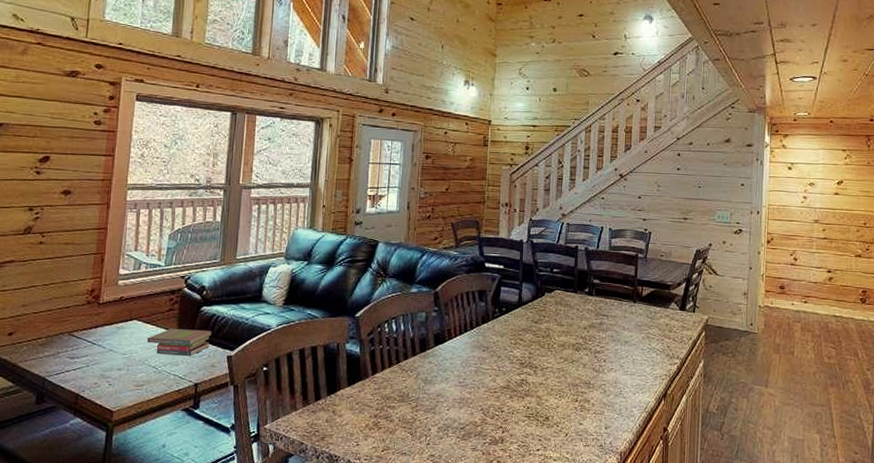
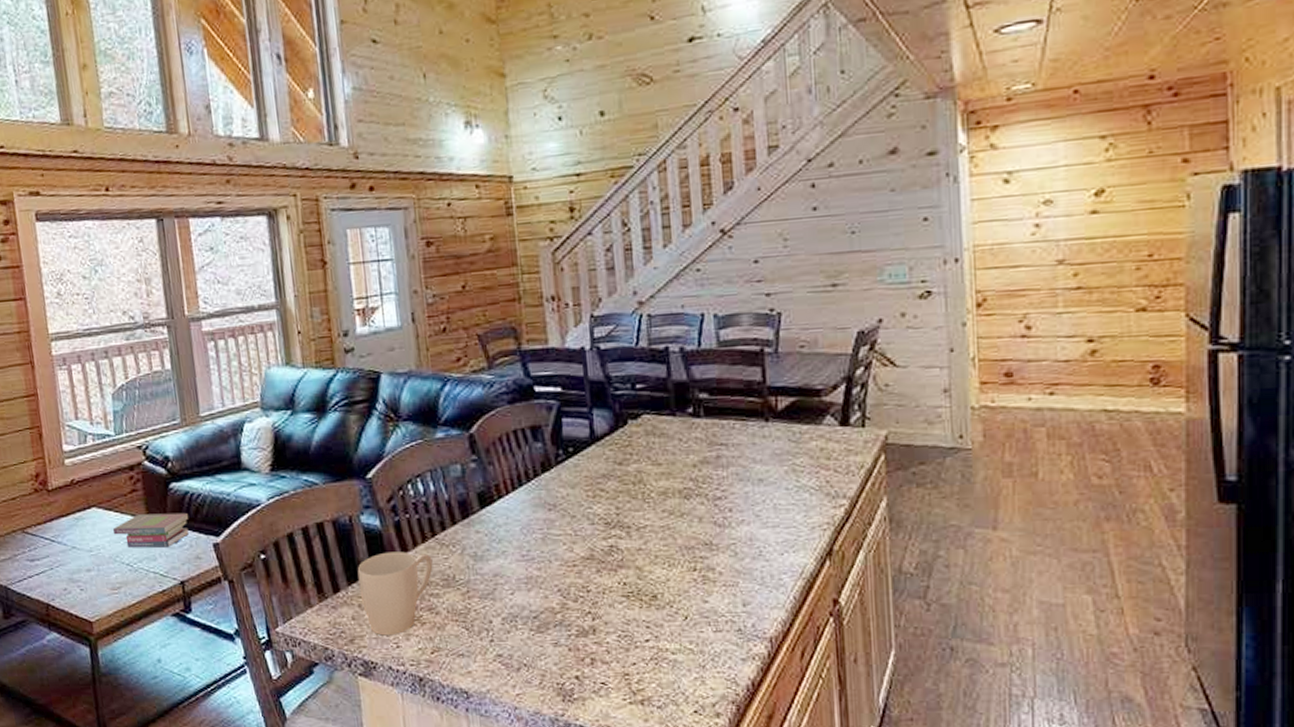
mug: none [335,372,394,436] -> present [357,551,433,636]

